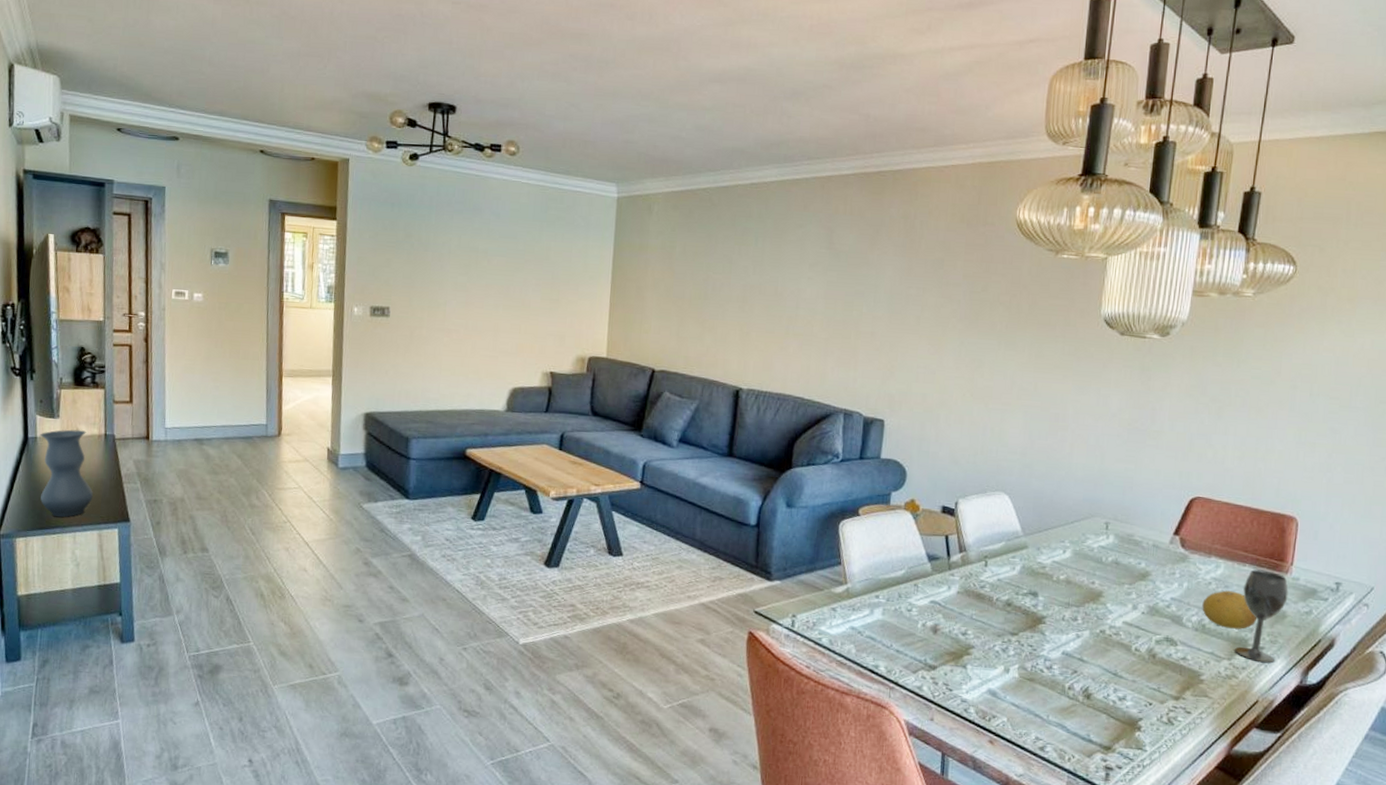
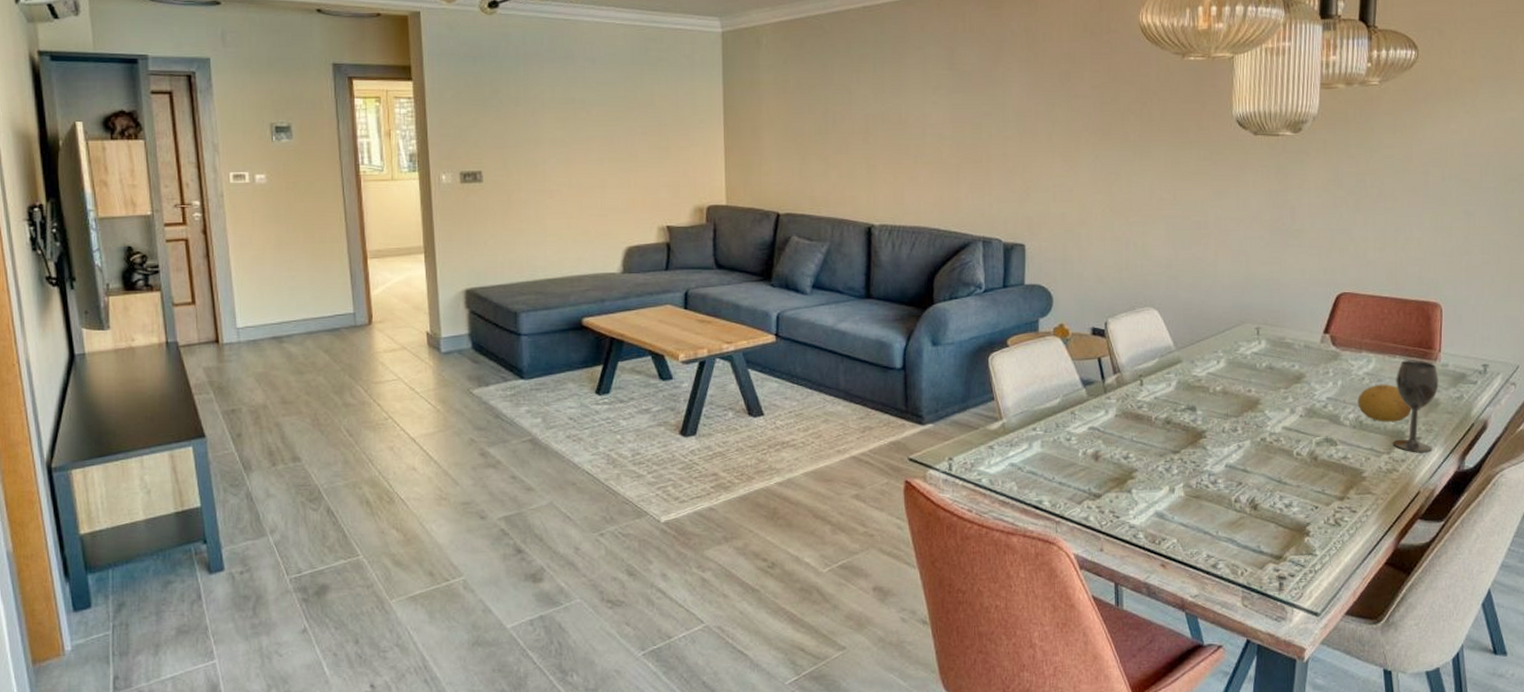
vase: present [40,429,93,518] -> none [89,340,159,441]

